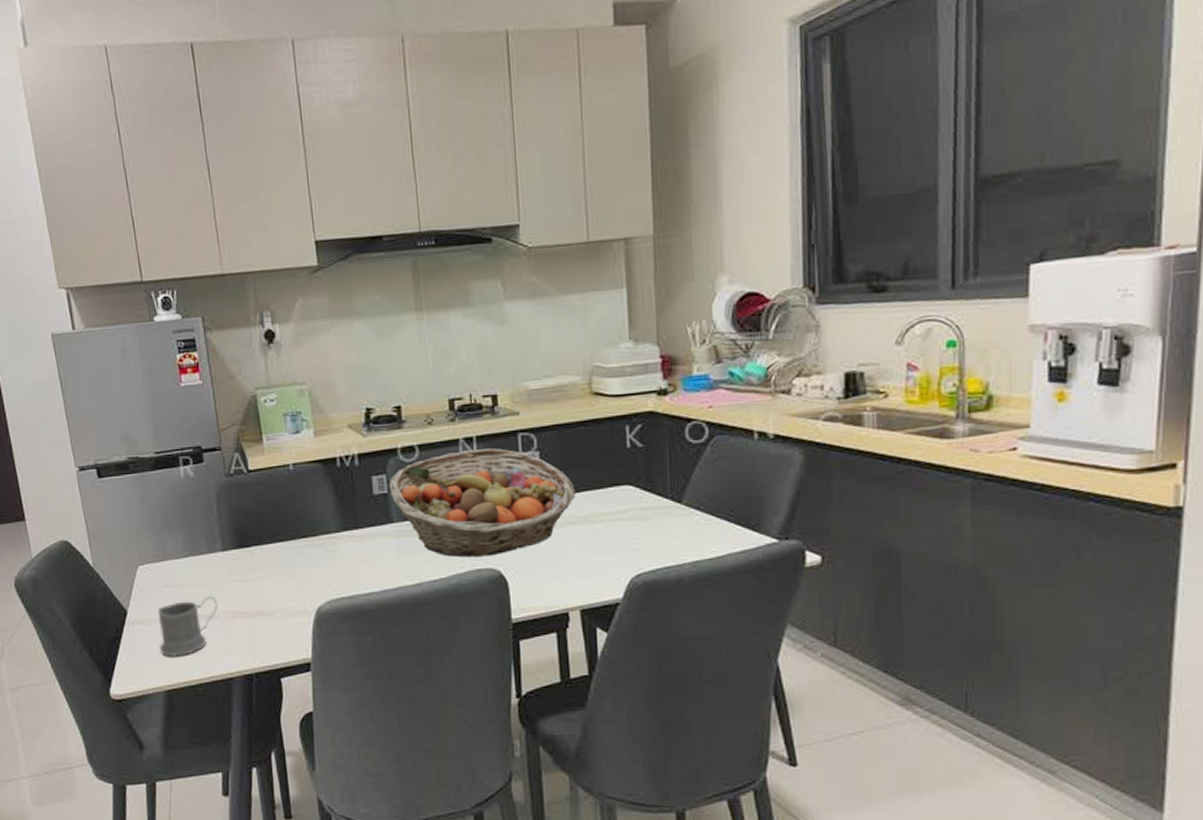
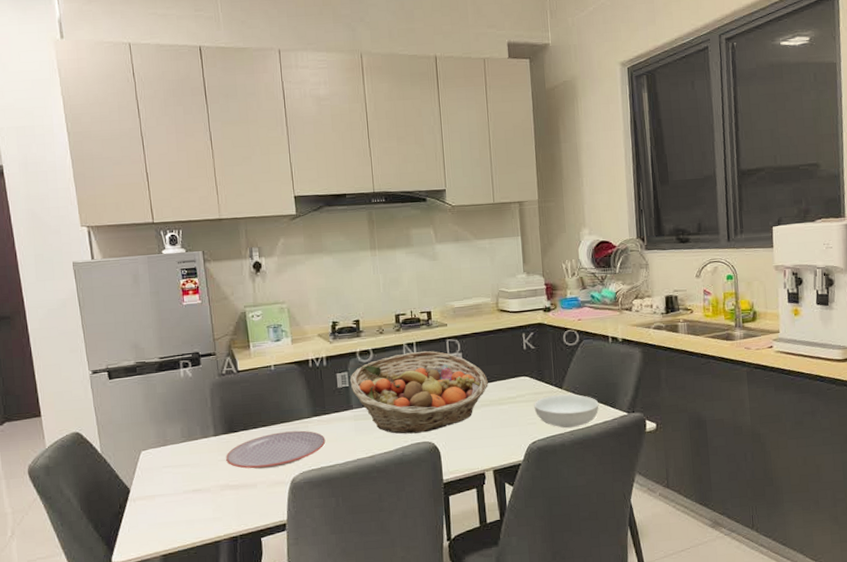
mug: present [157,596,218,657] -> none [157,473,209,527]
plate: none [237,548,359,593] -> present [226,430,326,469]
serving bowl: none [639,511,736,558] -> present [534,394,599,428]

